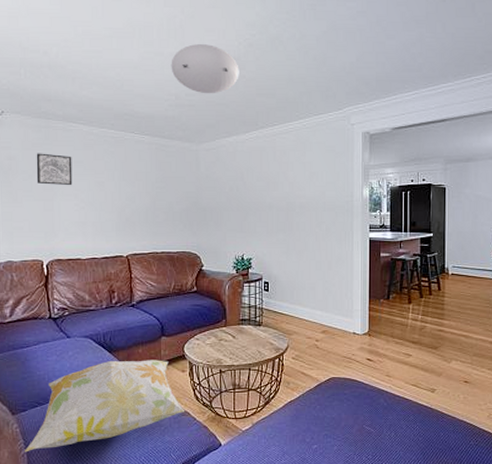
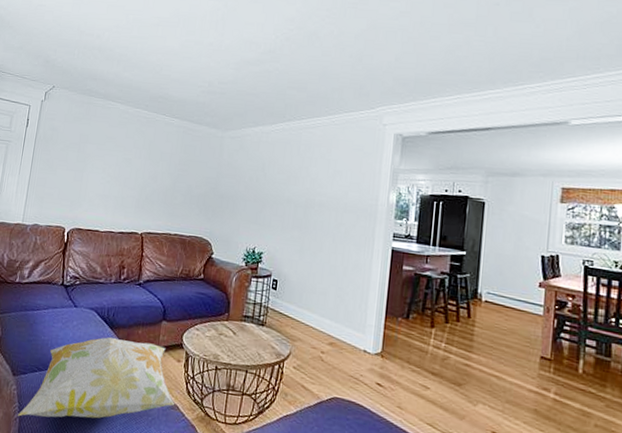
wall art: present [36,153,73,185] -> none [72,126,106,159]
ceiling light: present [171,44,239,94] -> none [208,35,274,84]

